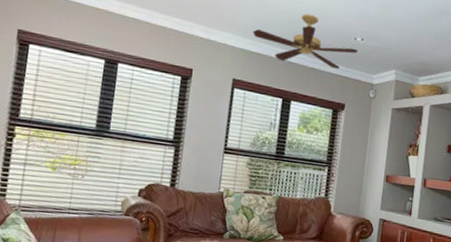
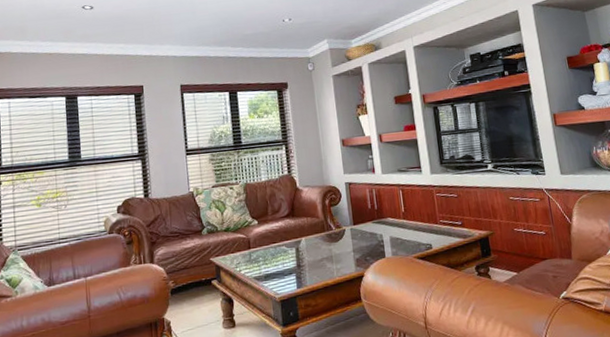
ceiling fan: present [253,13,358,69] -> none [189,9,288,58]

